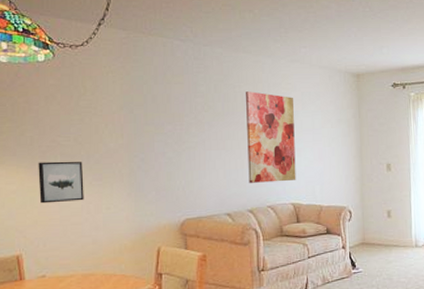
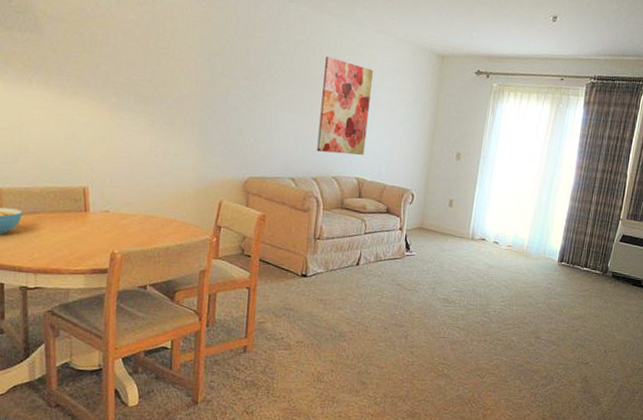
wall art: present [38,161,84,204] -> none [109,98,155,143]

